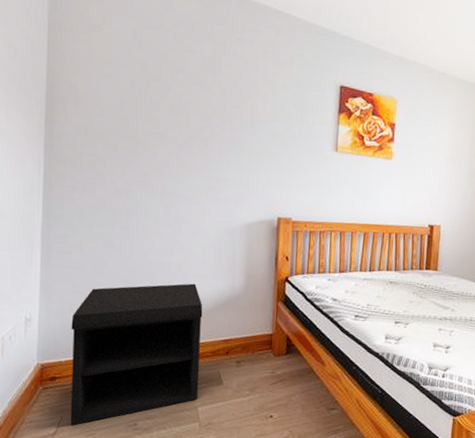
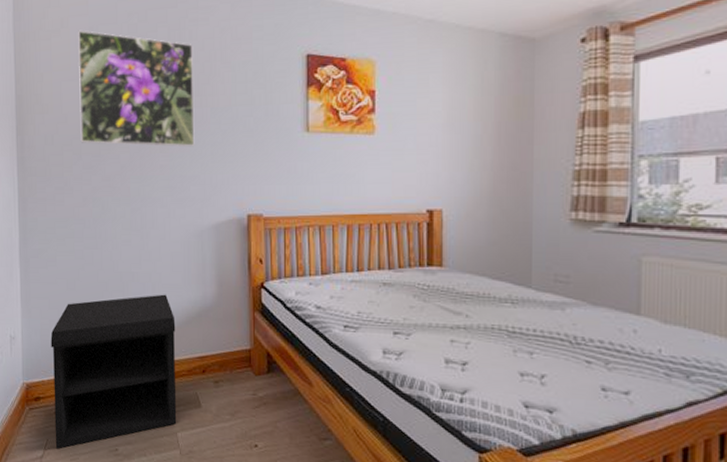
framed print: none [116,29,237,154] -> present [78,30,195,148]

